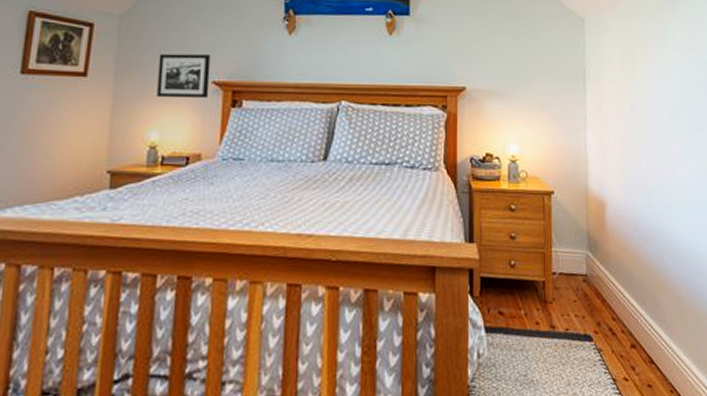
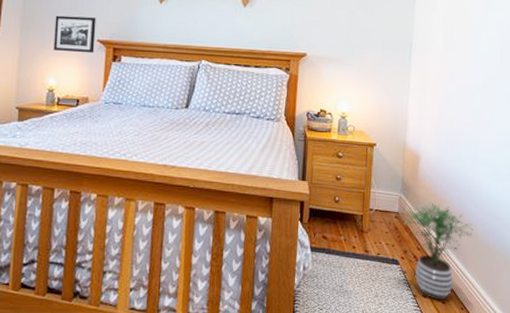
potted plant: none [593,258,675,384] -> present [403,201,474,301]

